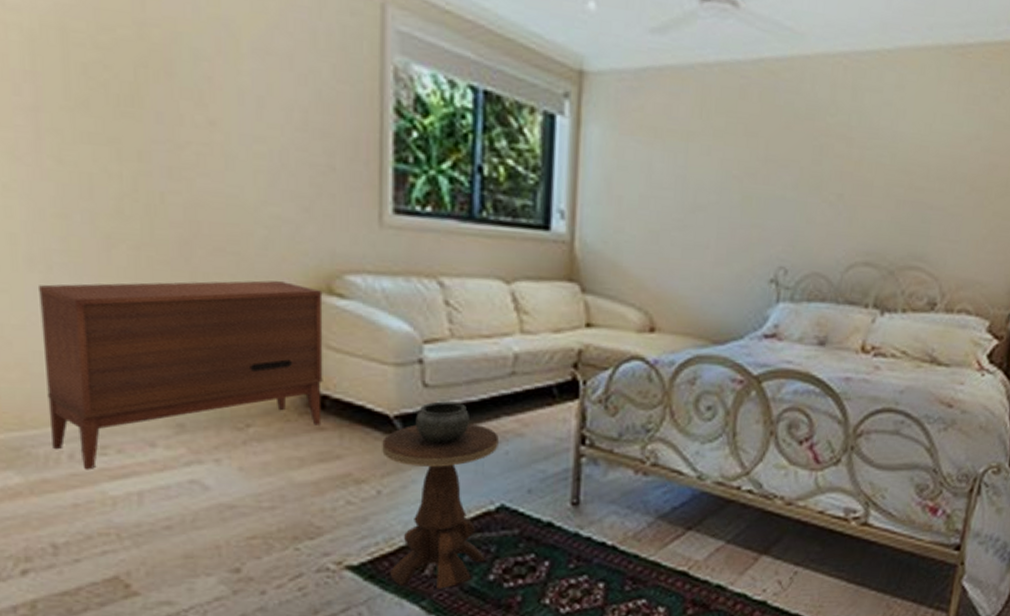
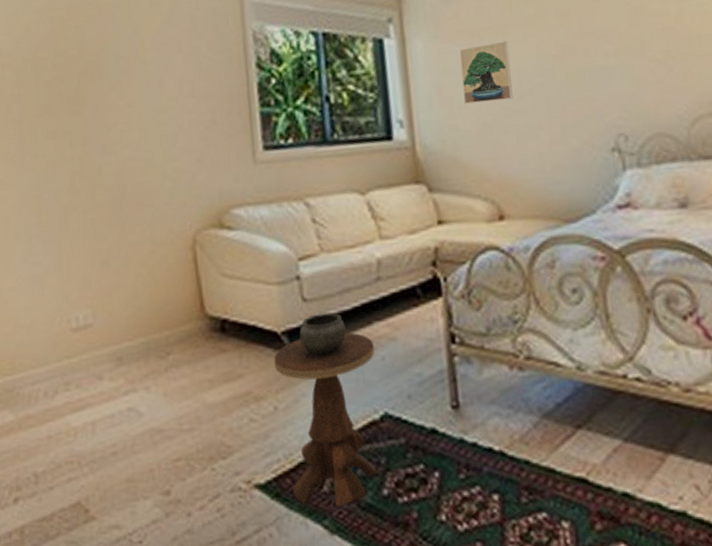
dresser: present [39,280,323,470] -> none [23,223,224,405]
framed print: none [635,146,691,212] -> present [459,41,513,104]

